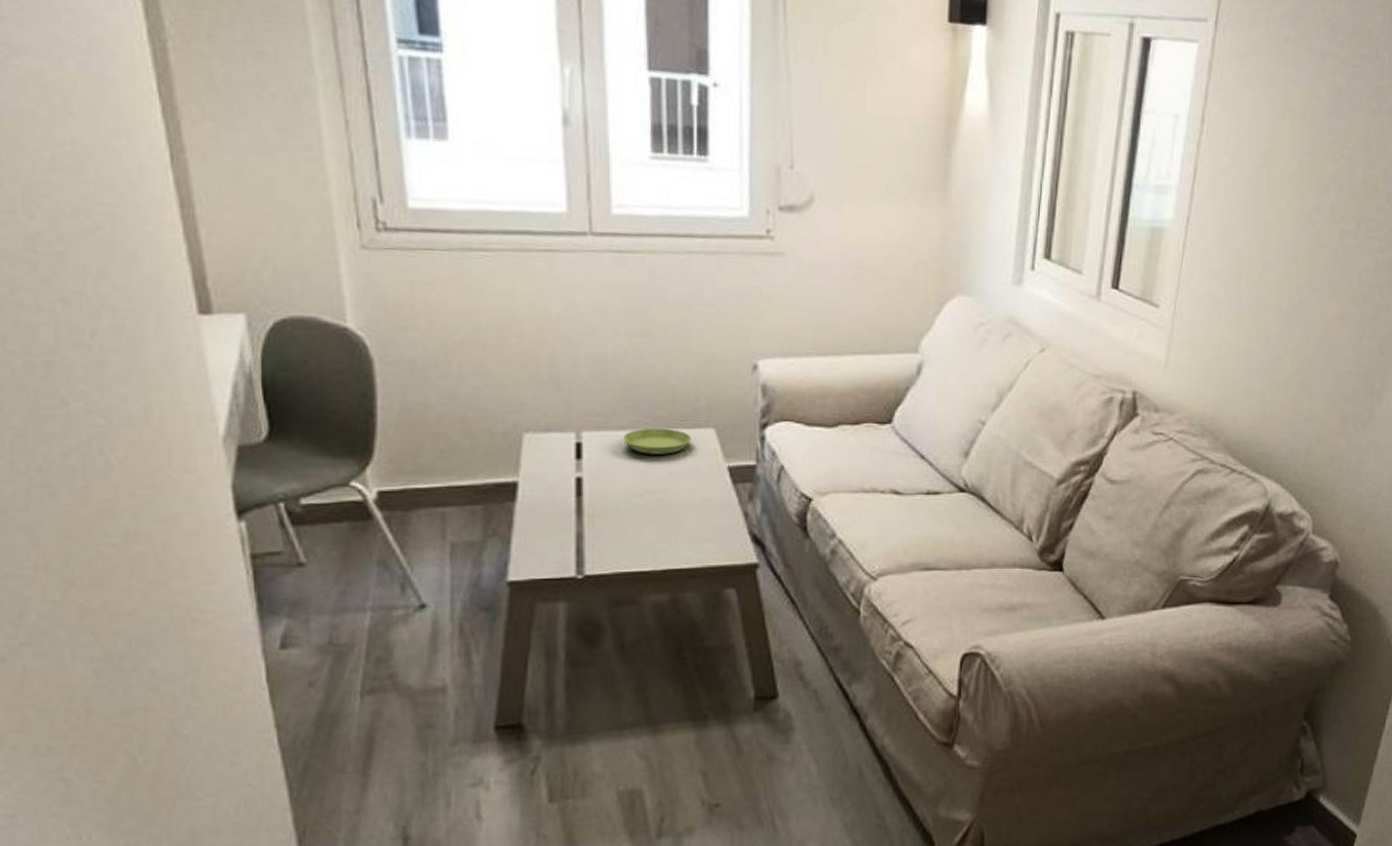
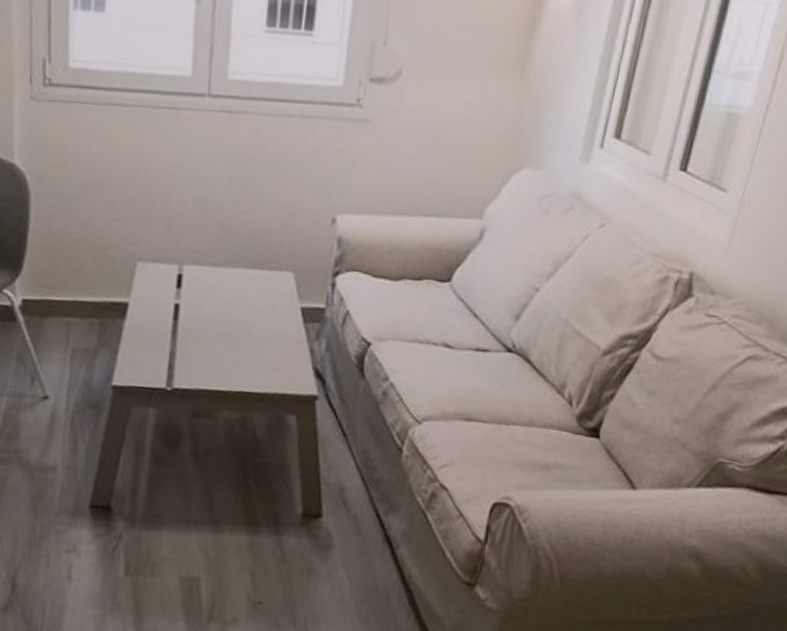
saucer: present [623,427,692,455] -> none [216,267,274,292]

